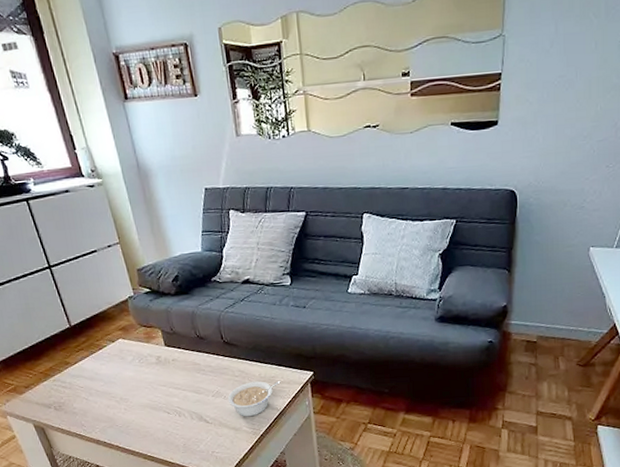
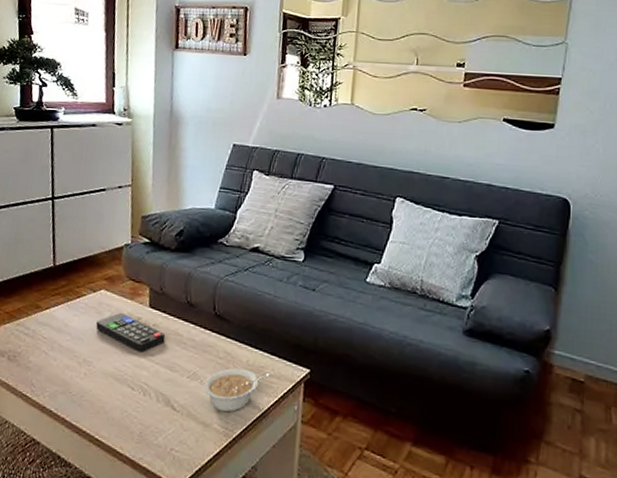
remote control: none [122,355,186,384] -> present [96,312,166,352]

